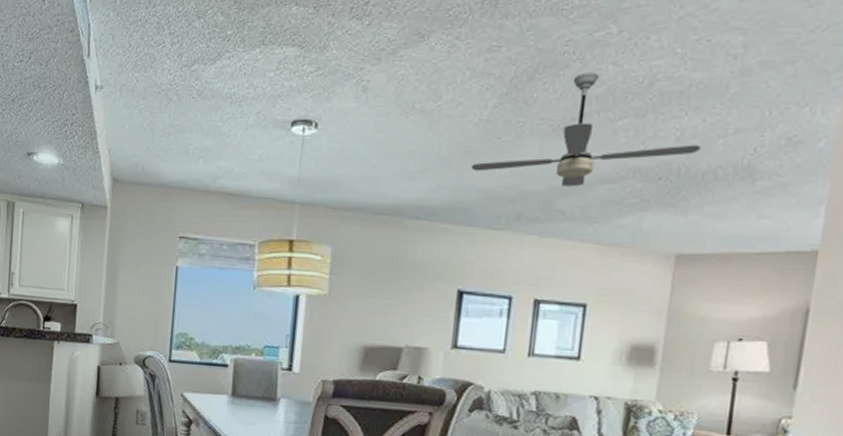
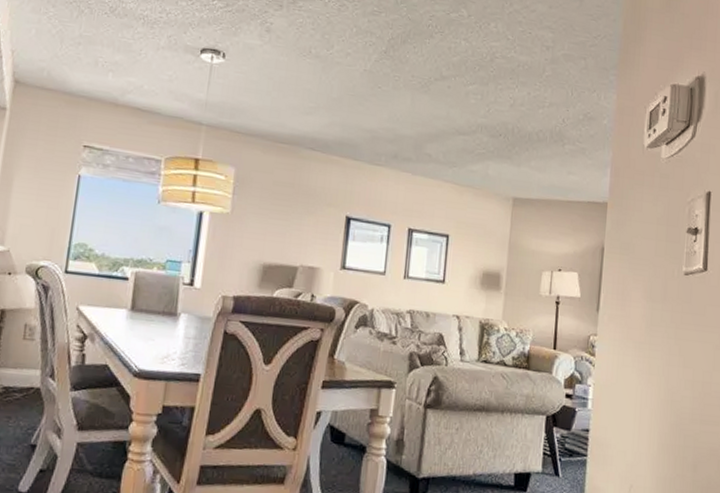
ceiling fan: present [471,71,701,187] -> none [357,43,528,135]

